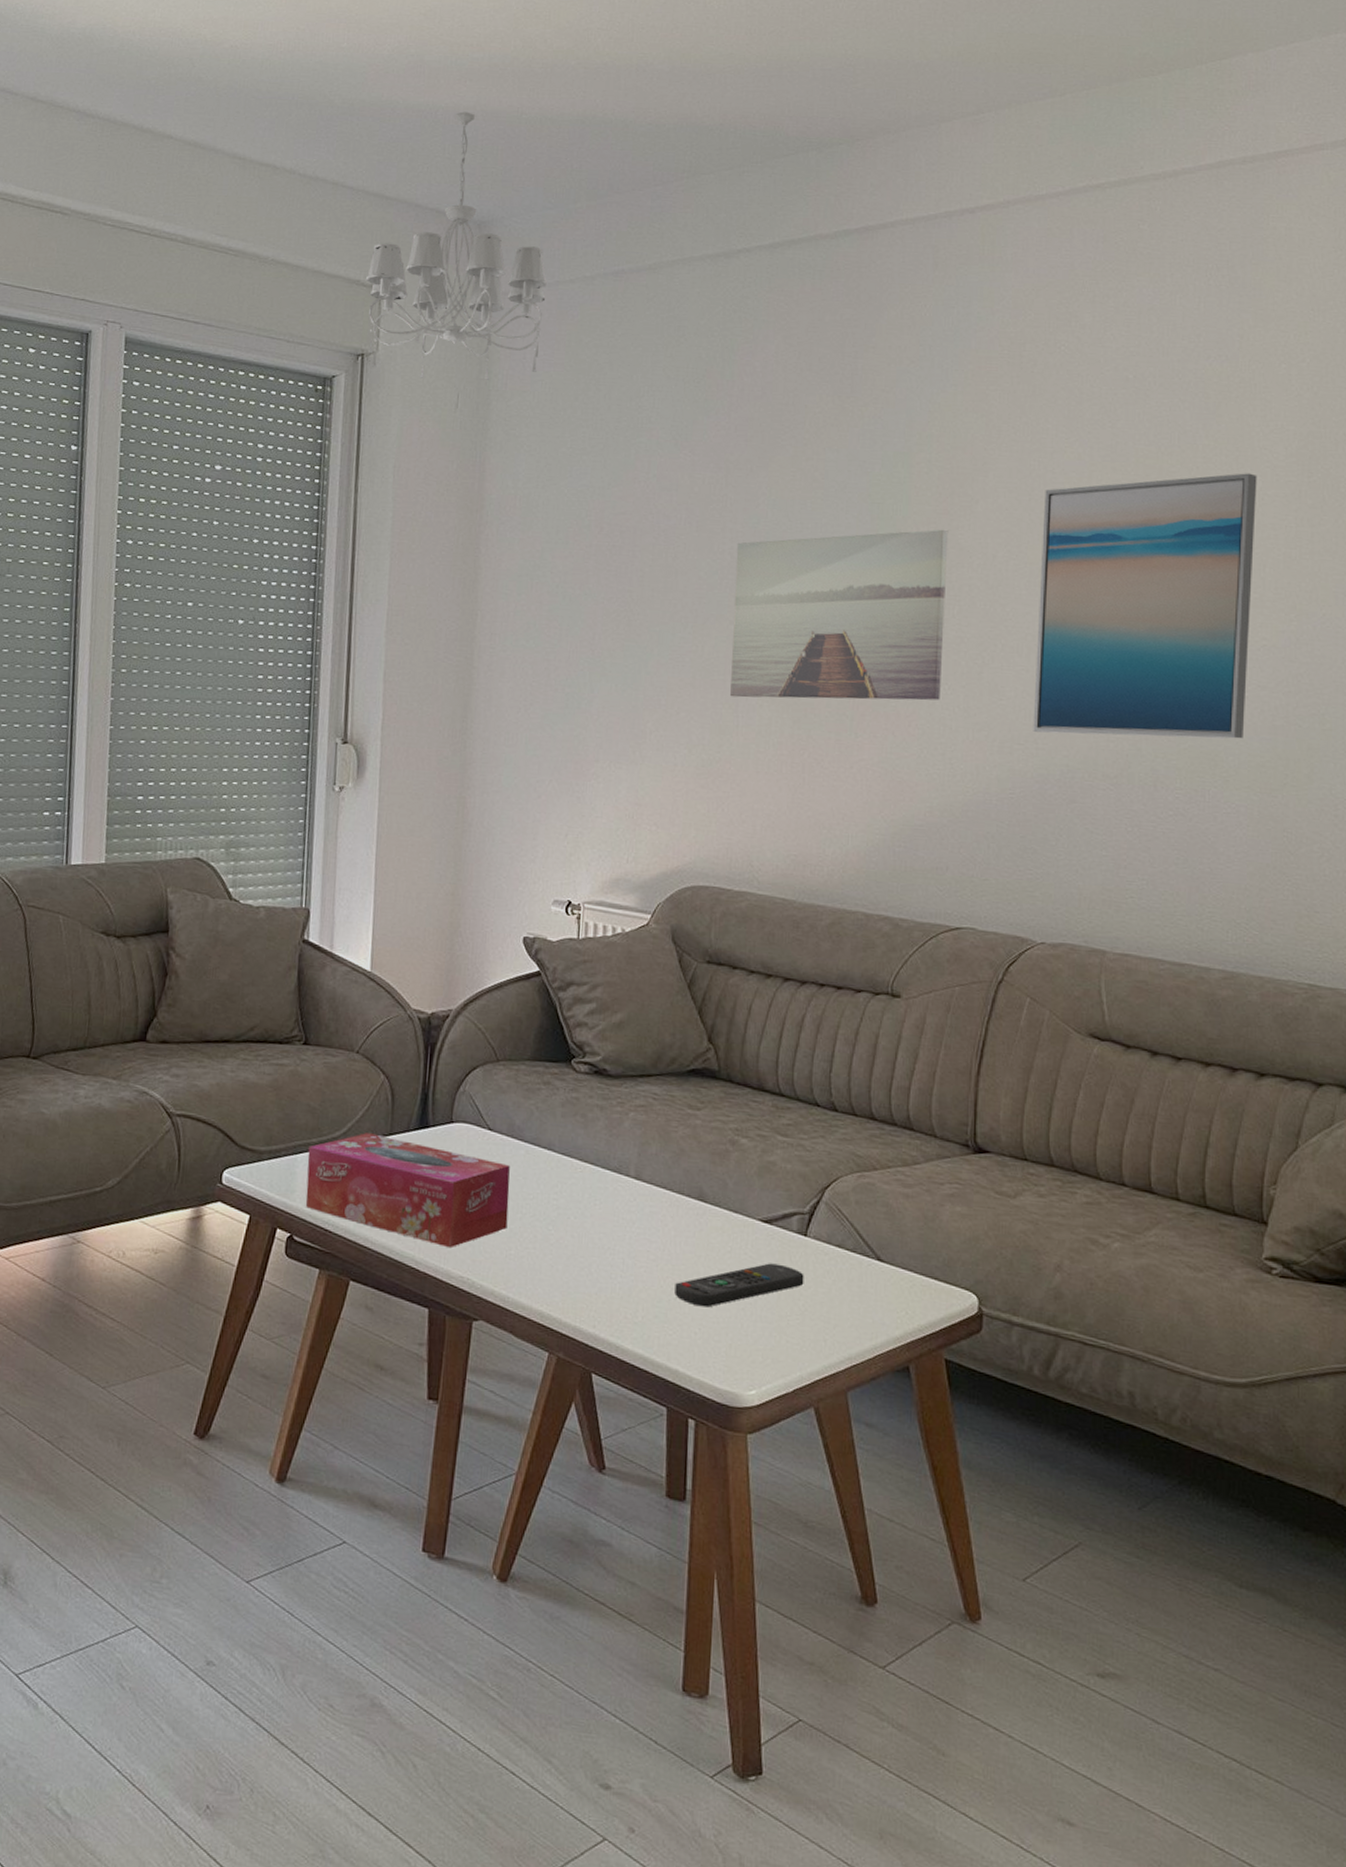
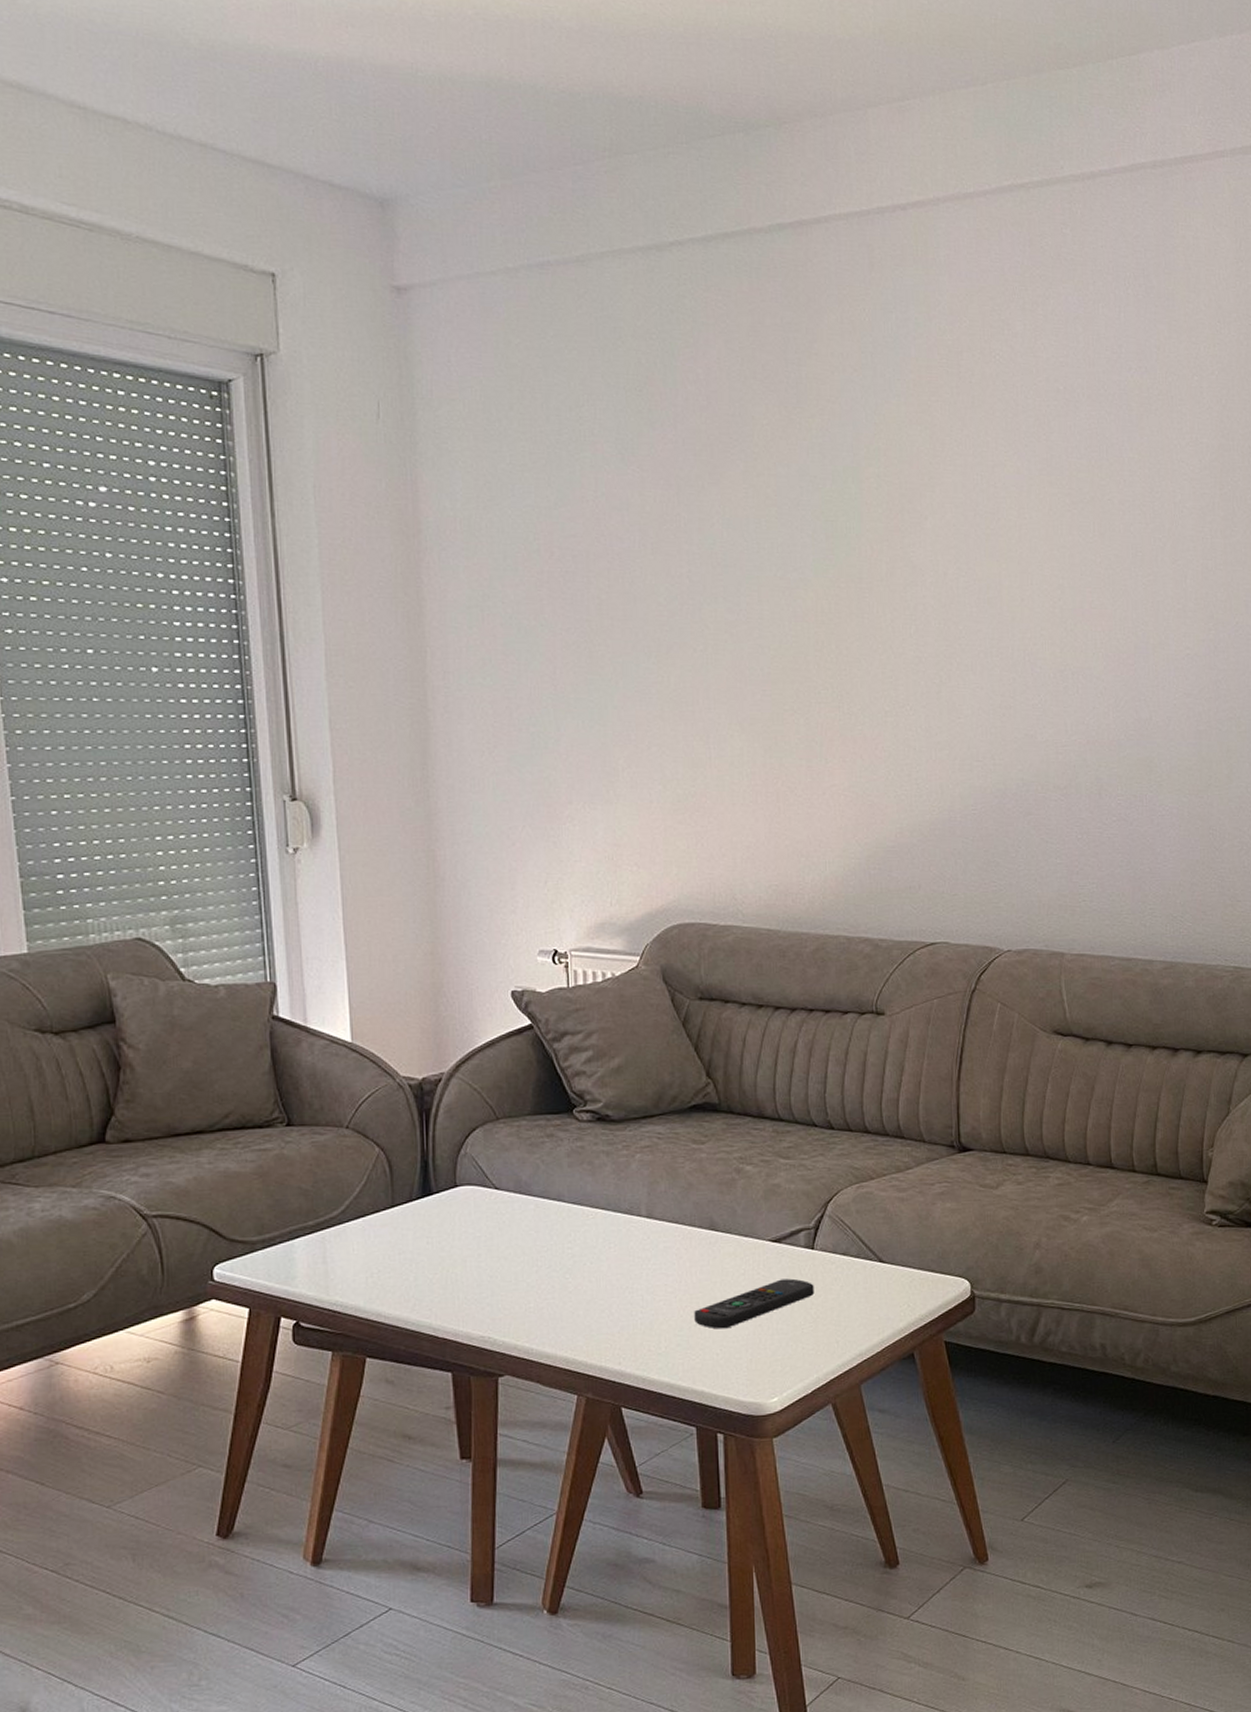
tissue box: present [305,1133,510,1249] -> none [305,1208,524,1311]
chandelier: present [366,111,547,381] -> none [255,64,466,388]
wall art: present [730,529,949,701] -> none [694,547,903,729]
wall art: present [1033,473,1257,739] -> none [988,486,1177,748]

